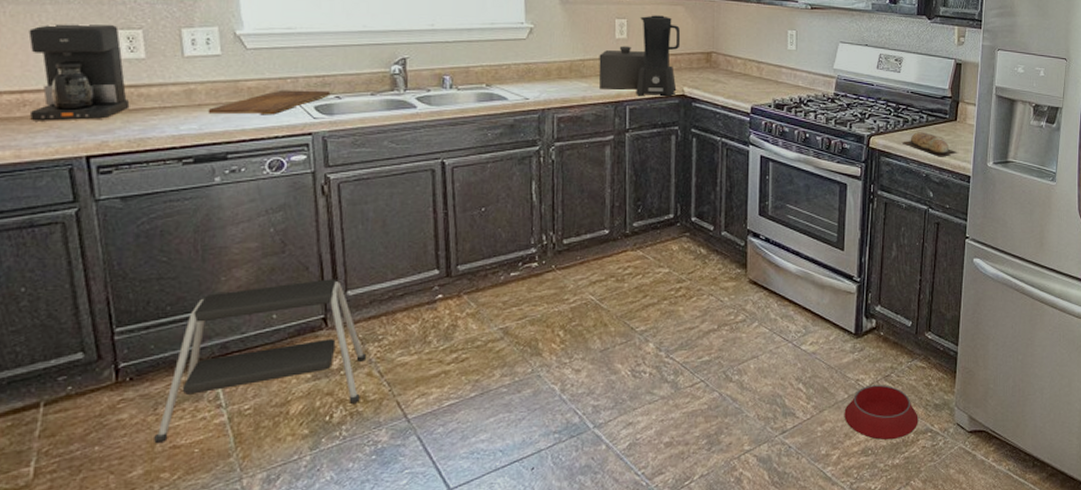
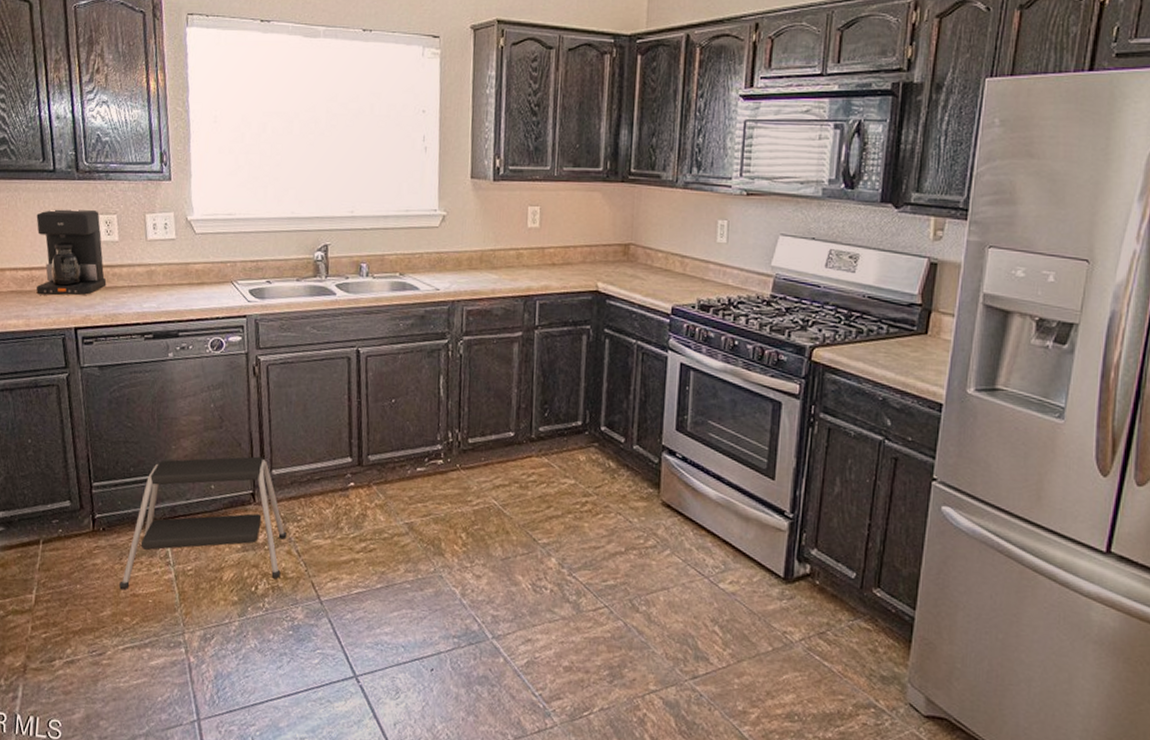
cutting board: present [208,89,331,115] -> none [164,273,263,296]
canister: present [598,46,645,90] -> none [509,235,558,284]
blender: present [635,15,681,97] -> none [546,202,597,293]
pet bowl: present [844,385,919,440] -> none [766,640,860,708]
bread loaf: present [901,132,958,157] -> none [853,345,927,378]

